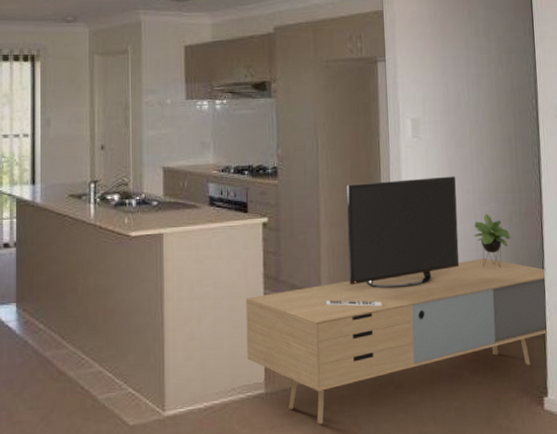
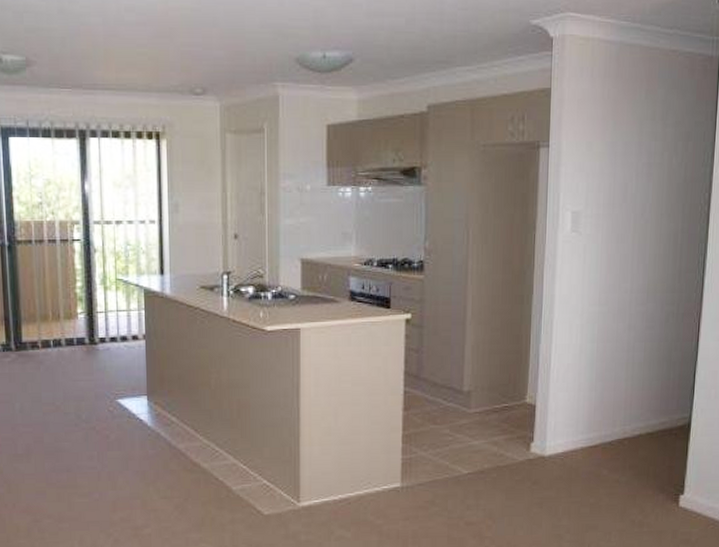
media console: present [246,176,548,424] -> none [384,274,697,516]

